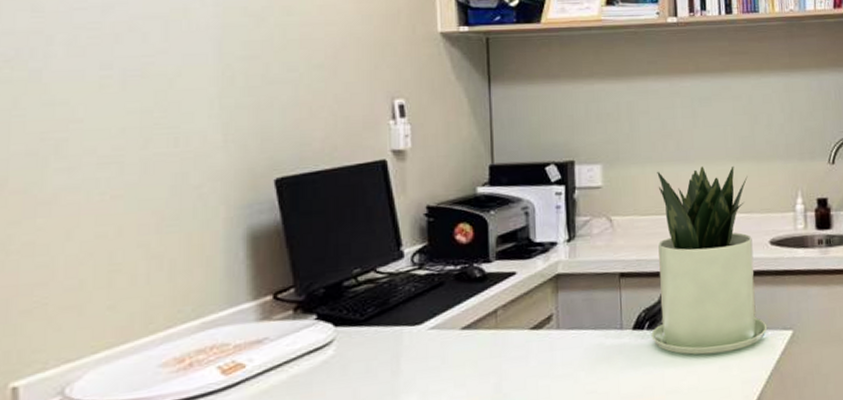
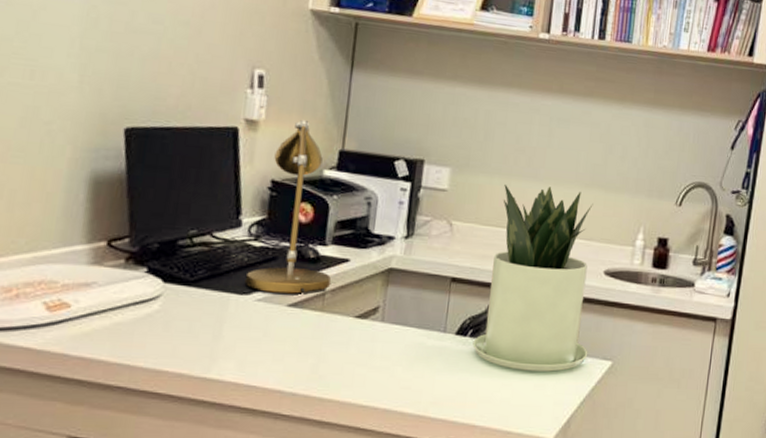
desk lamp: none [415,141,501,319] -> present [244,119,332,295]

